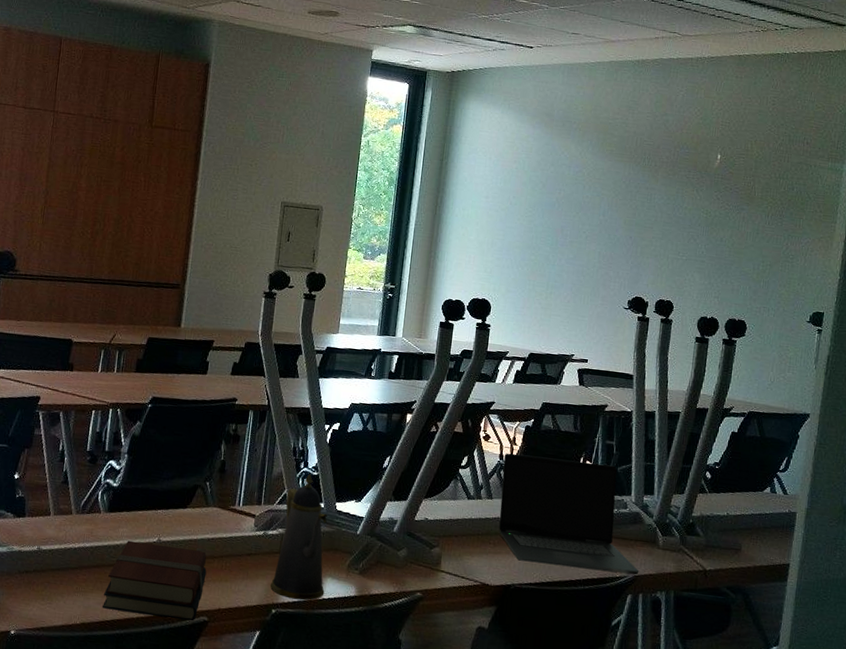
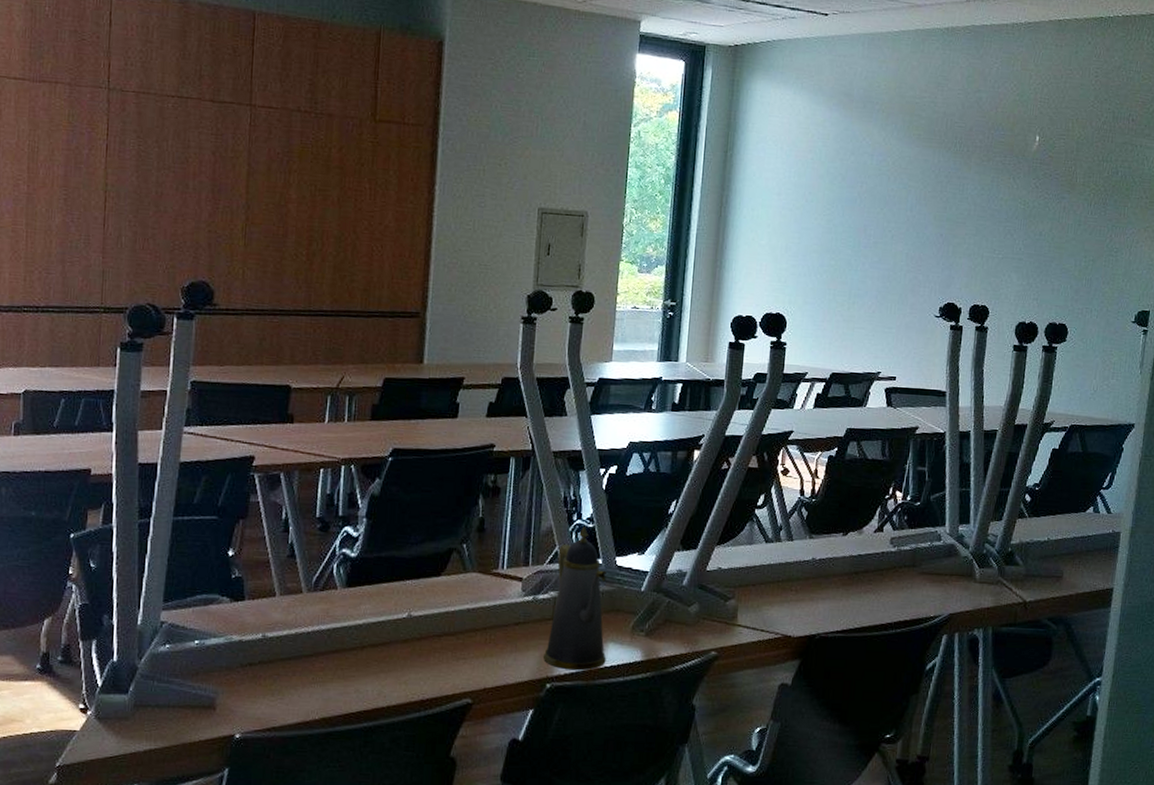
books: present [102,540,207,621] -> none [345,618,468,705]
laptop: present [499,453,639,575] -> none [801,487,955,612]

